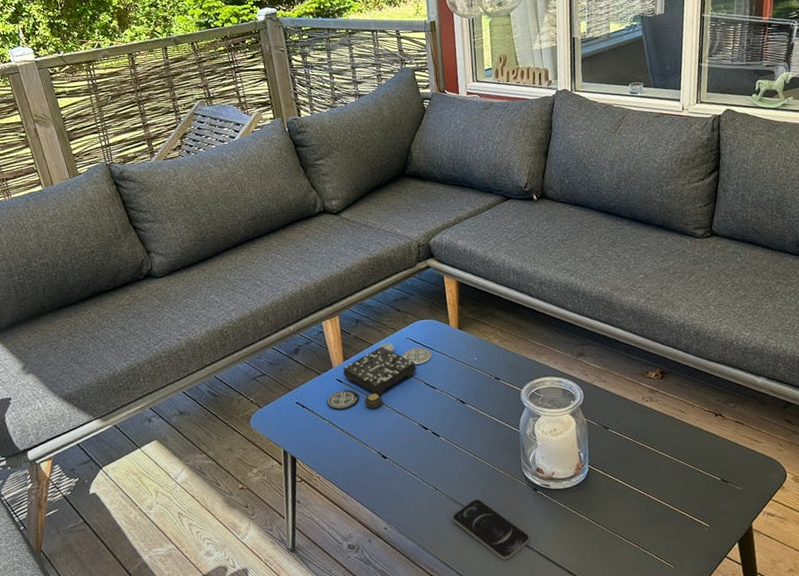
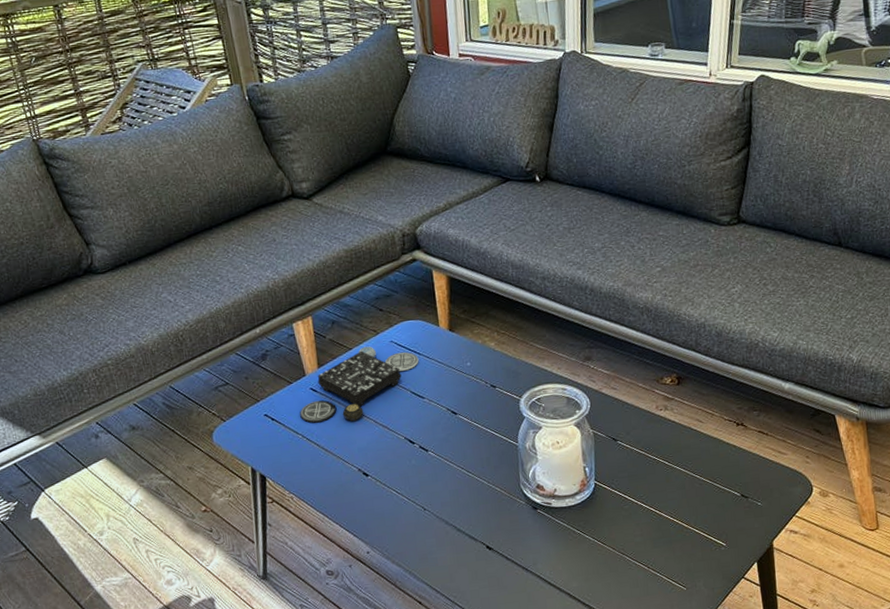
smartphone: present [452,499,530,561] -> none [442,519,528,585]

